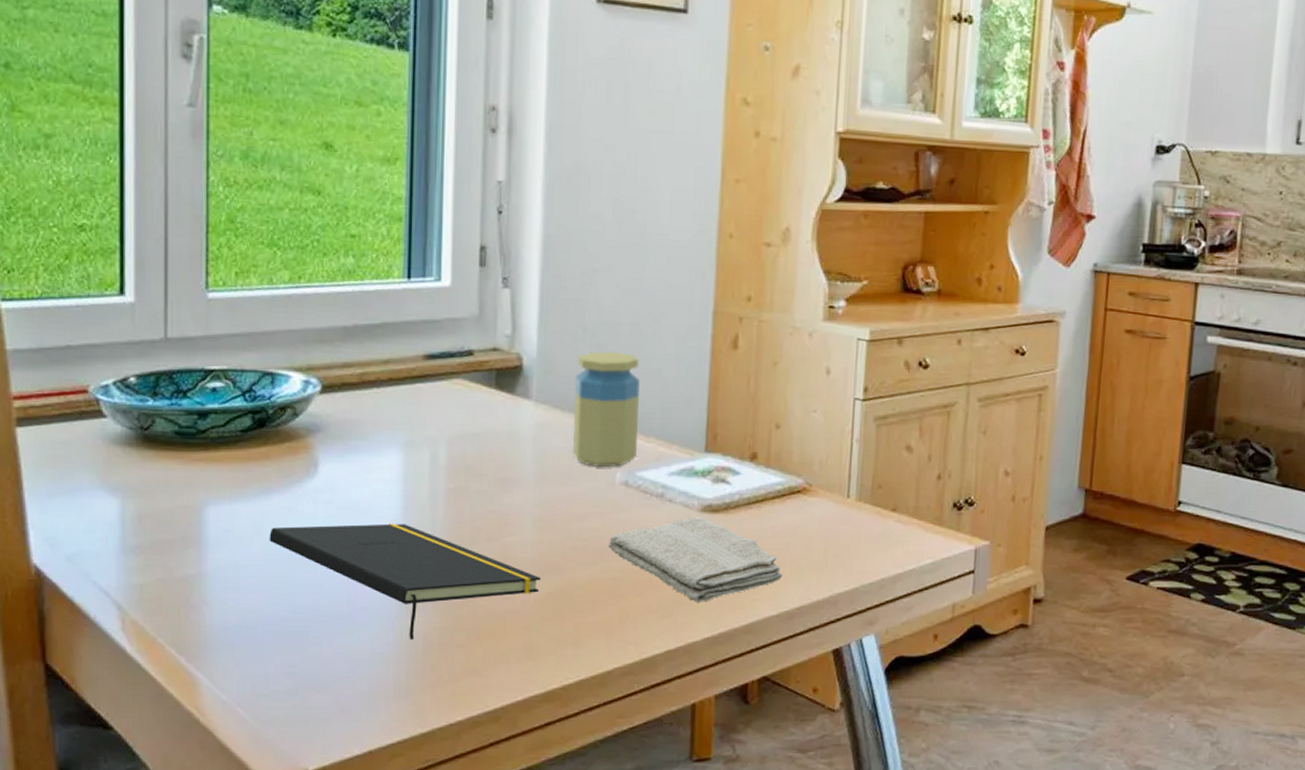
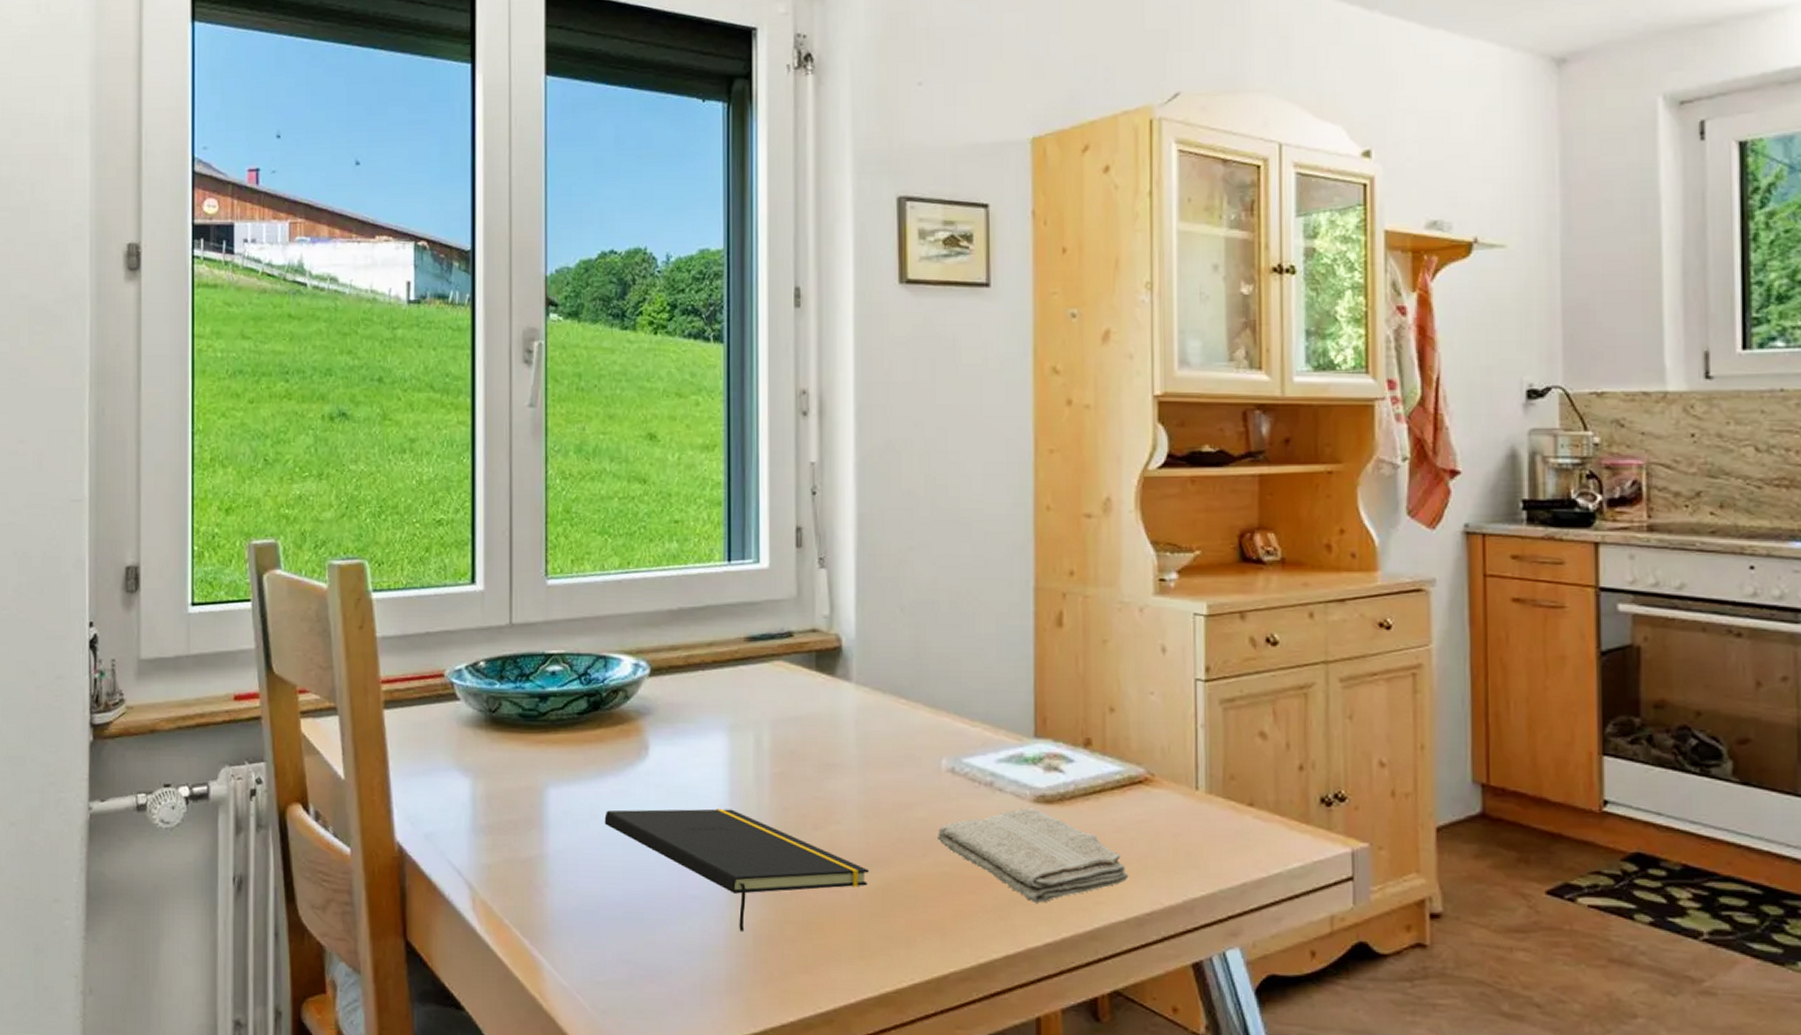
jar: present [573,351,640,467] -> none [894,631,963,753]

